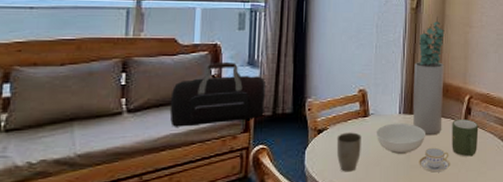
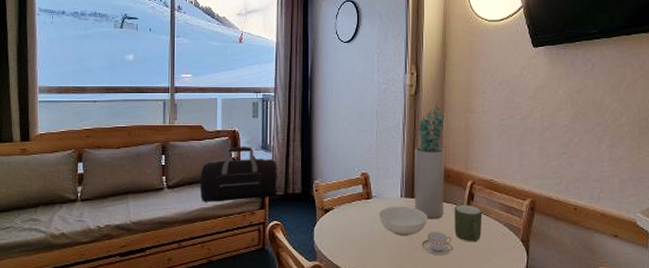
mug: present [336,132,361,172] -> none [342,213,365,250]

